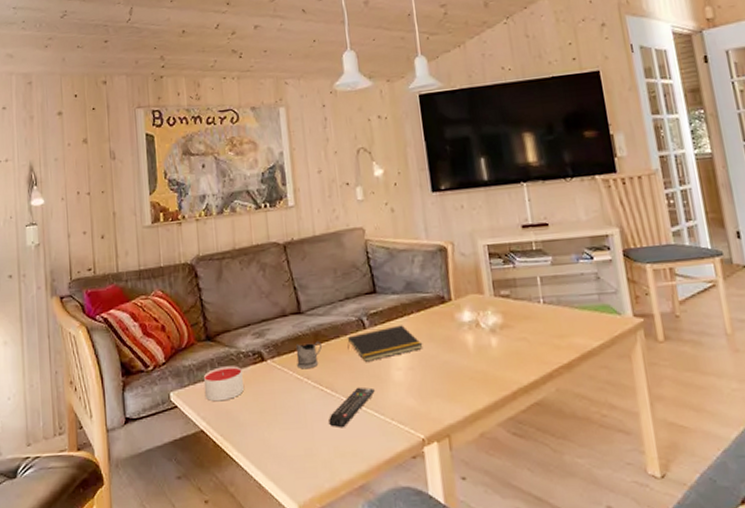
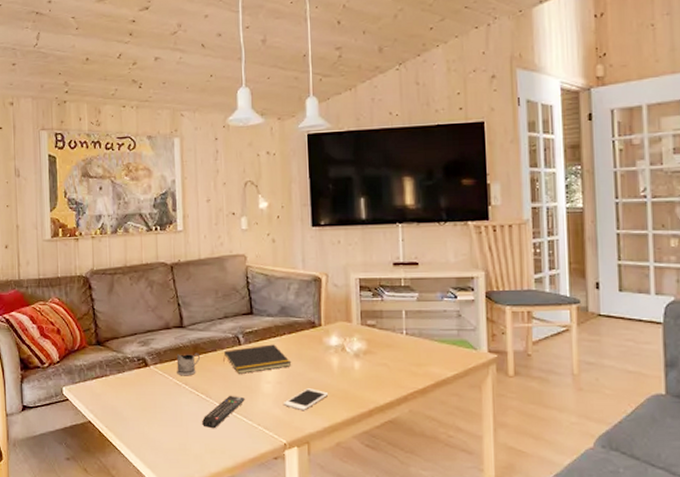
candle: present [203,365,244,402] -> none [92,368,128,398]
cell phone: none [417,372,467,400] -> present [283,388,329,411]

